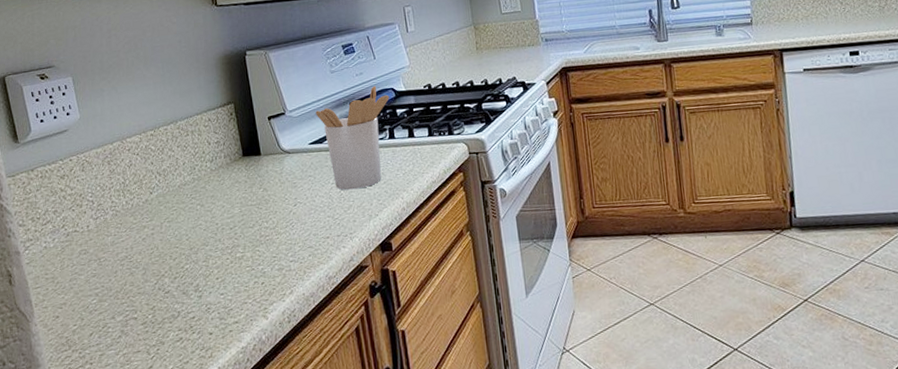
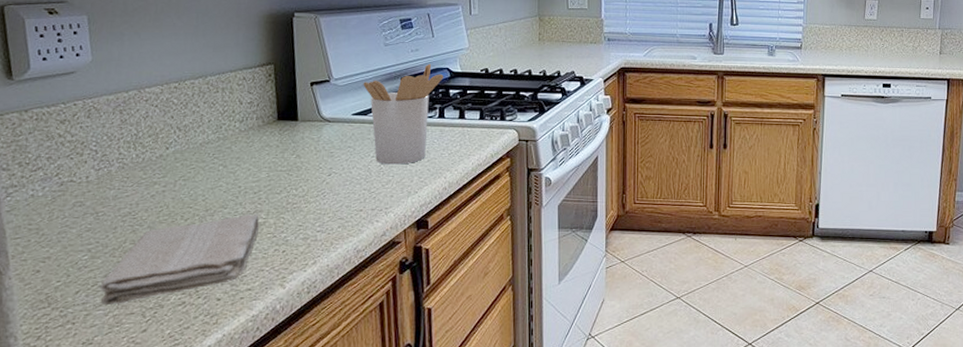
washcloth: none [109,249,238,346] -> present [100,214,259,306]

